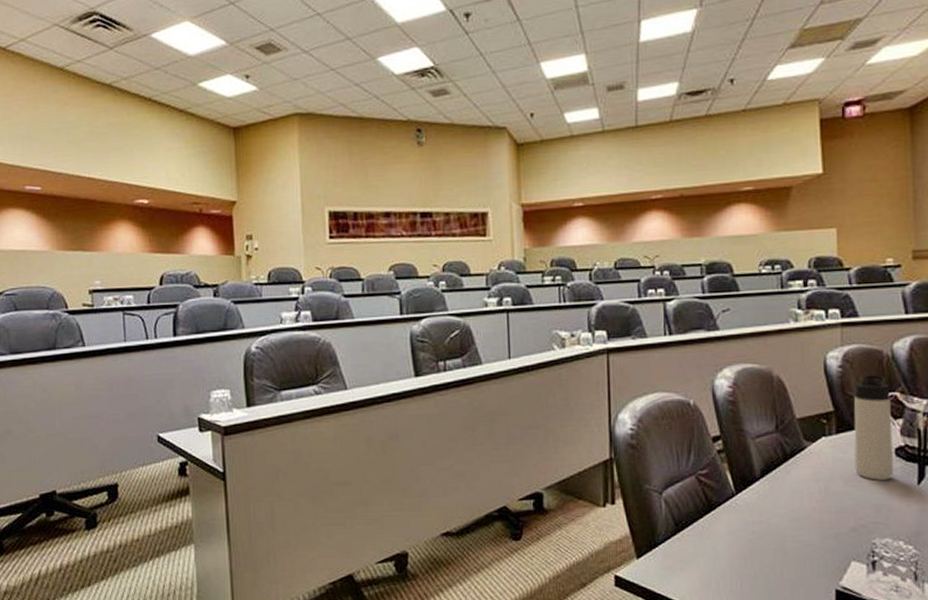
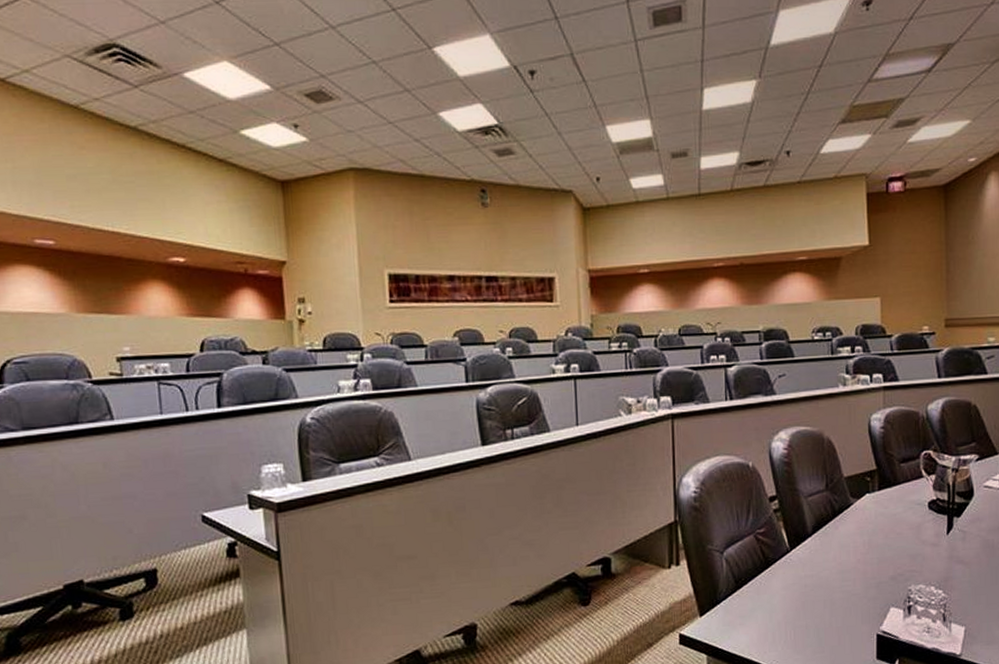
thermos bottle: present [854,375,893,480] -> none [893,435,927,532]

